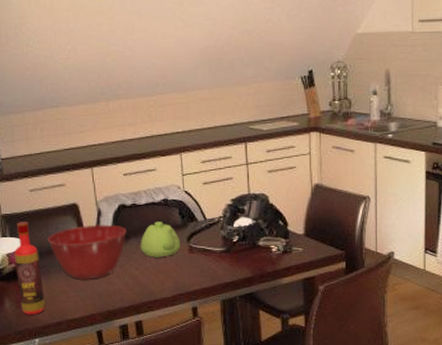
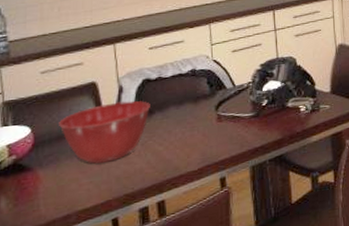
bottle: present [15,222,45,315] -> none [17,106,51,212]
teapot: present [140,221,181,259] -> none [165,92,209,132]

